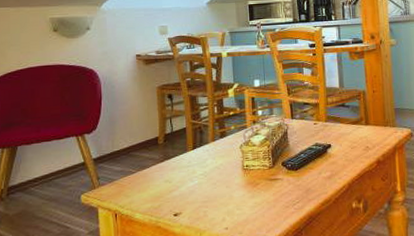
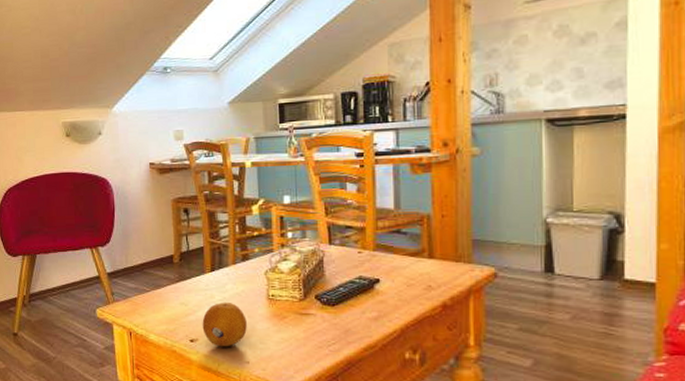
fruit: none [185,176,225,218] -> present [202,303,247,347]

